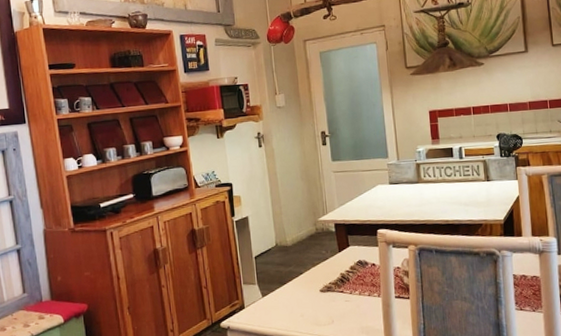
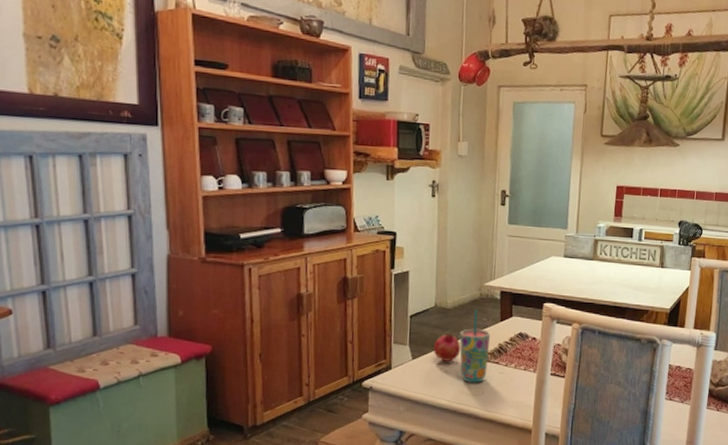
fruit: none [279,269,306,296] -> present [433,334,461,361]
cup: none [302,244,334,314] -> present [459,309,491,383]

